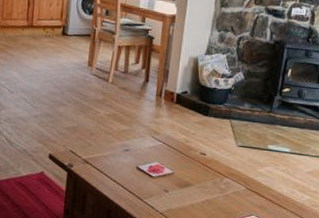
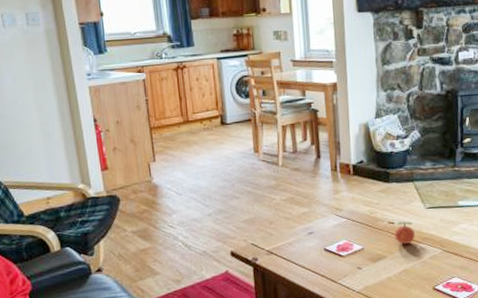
apple: none [204,154,223,177] -> present [394,221,415,245]

